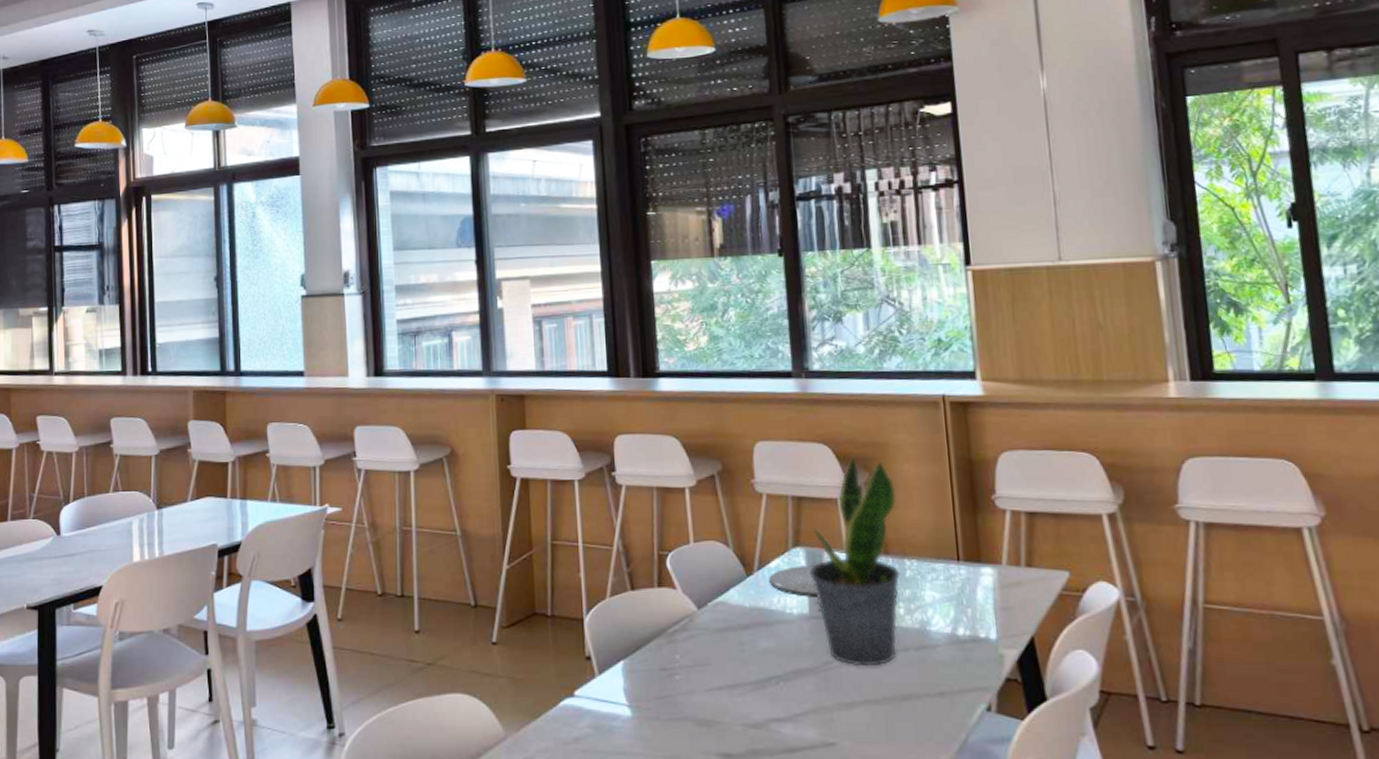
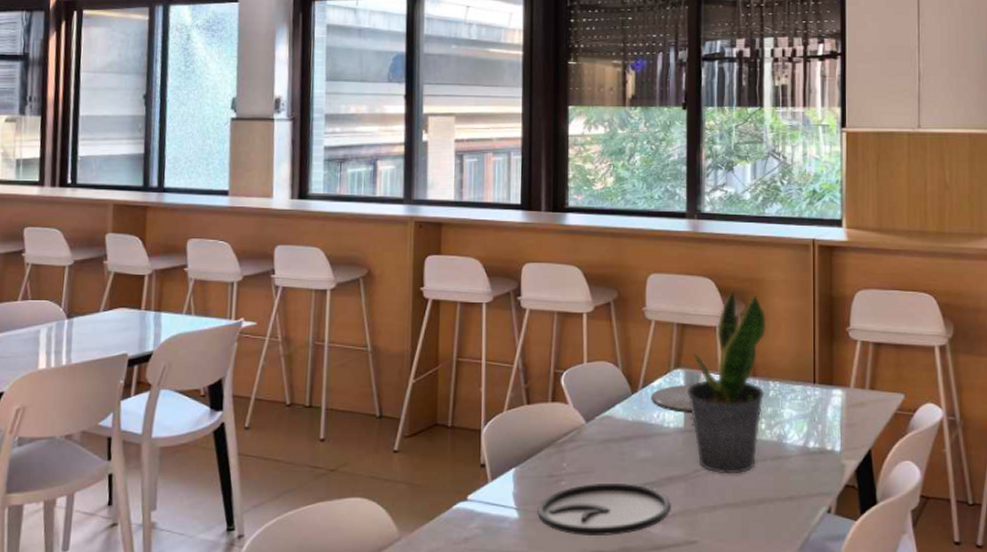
plate: none [652,678,802,737] -> present [537,484,671,537]

